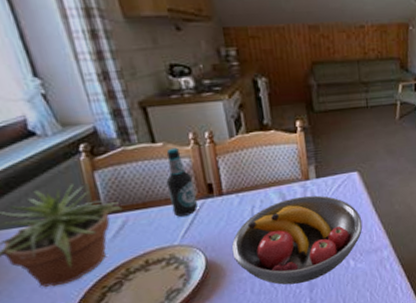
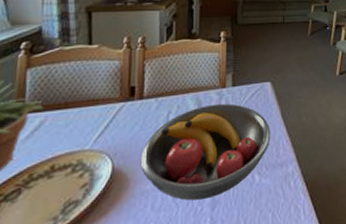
bottle: present [166,147,198,217] -> none [91,50,118,119]

